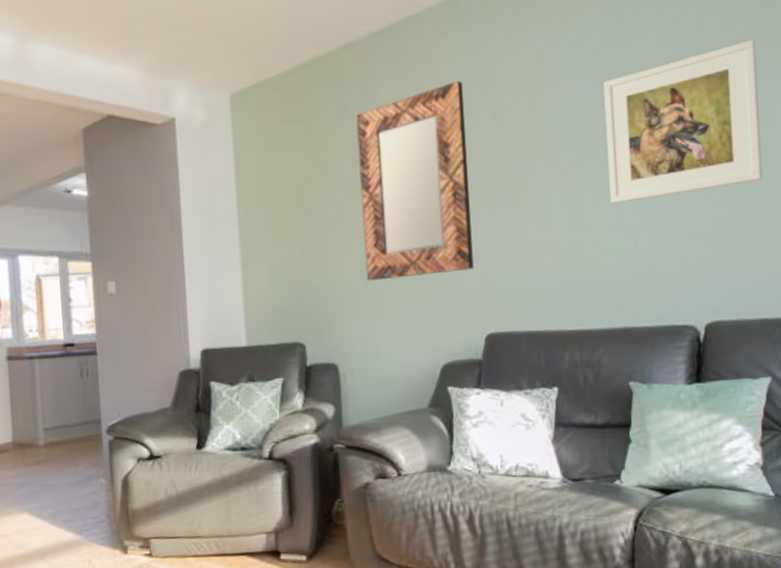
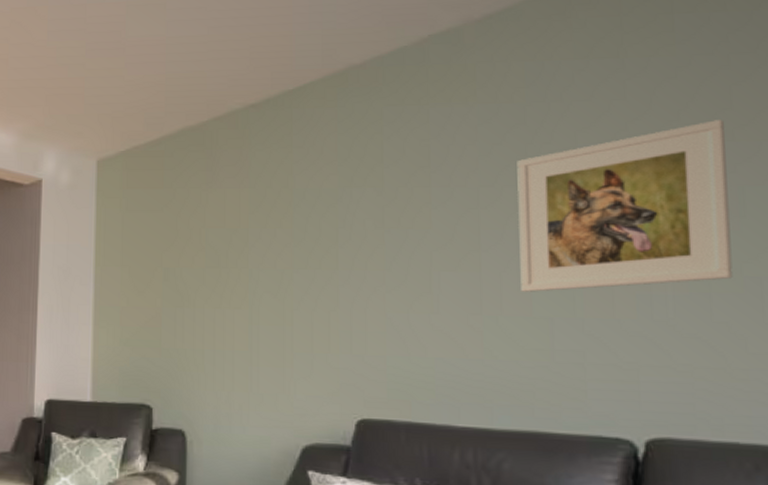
home mirror: present [356,80,474,281] -> none [224,154,347,351]

